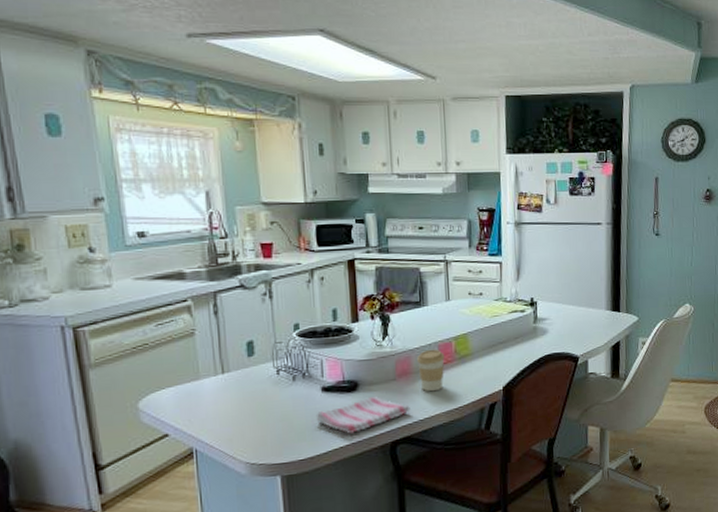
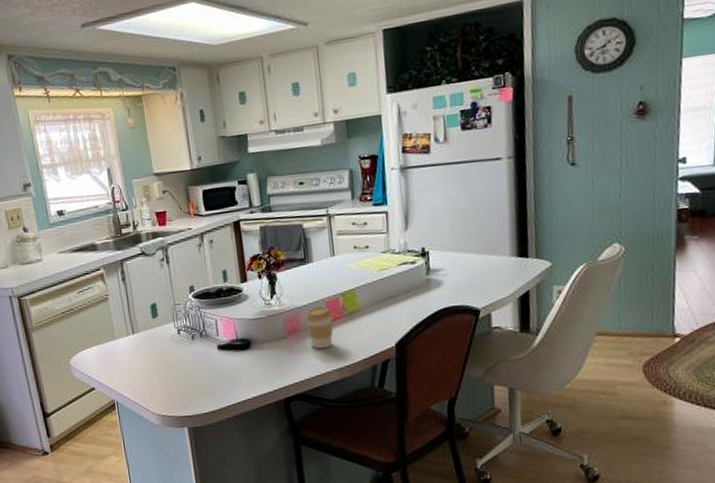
dish towel: present [315,397,411,435] -> none [214,354,302,391]

